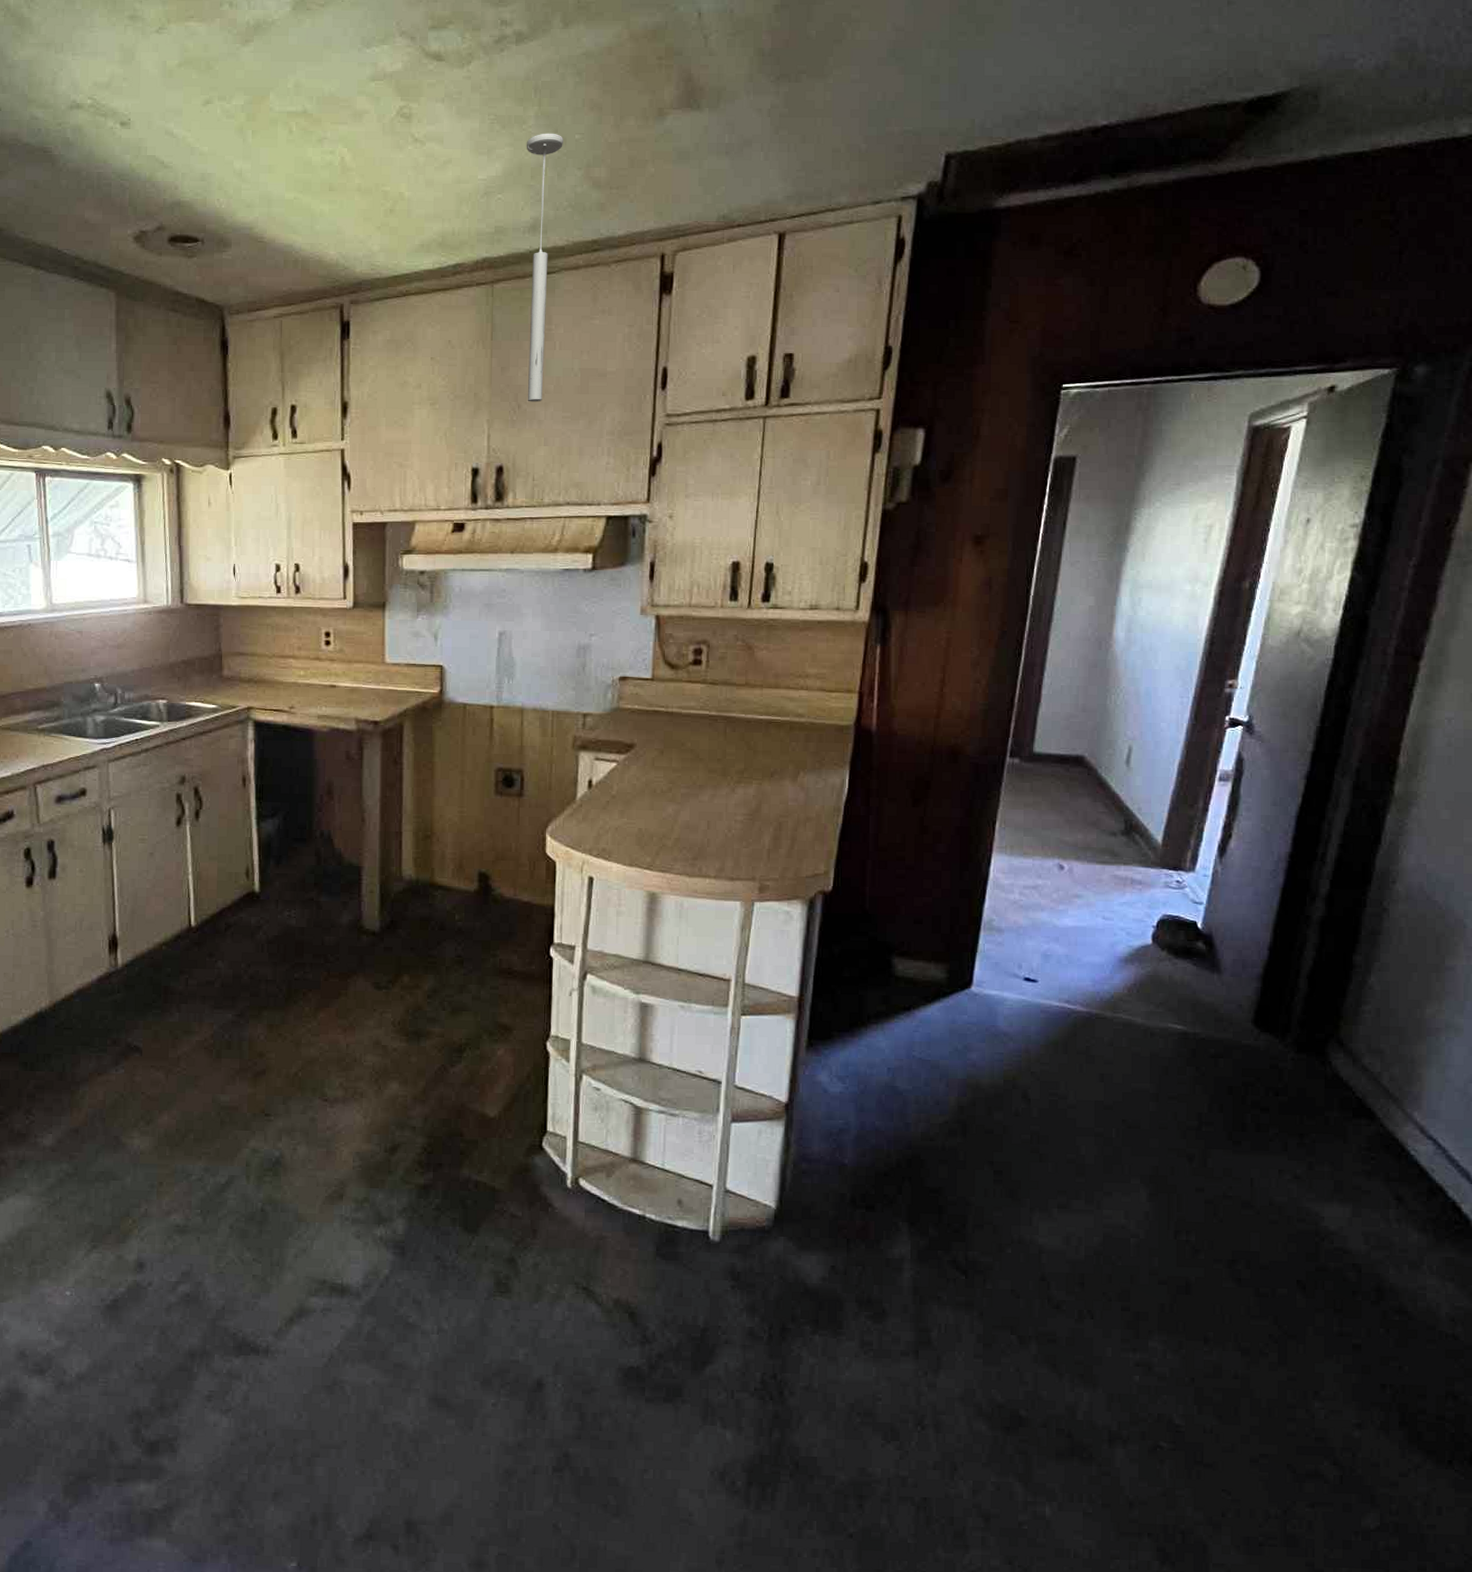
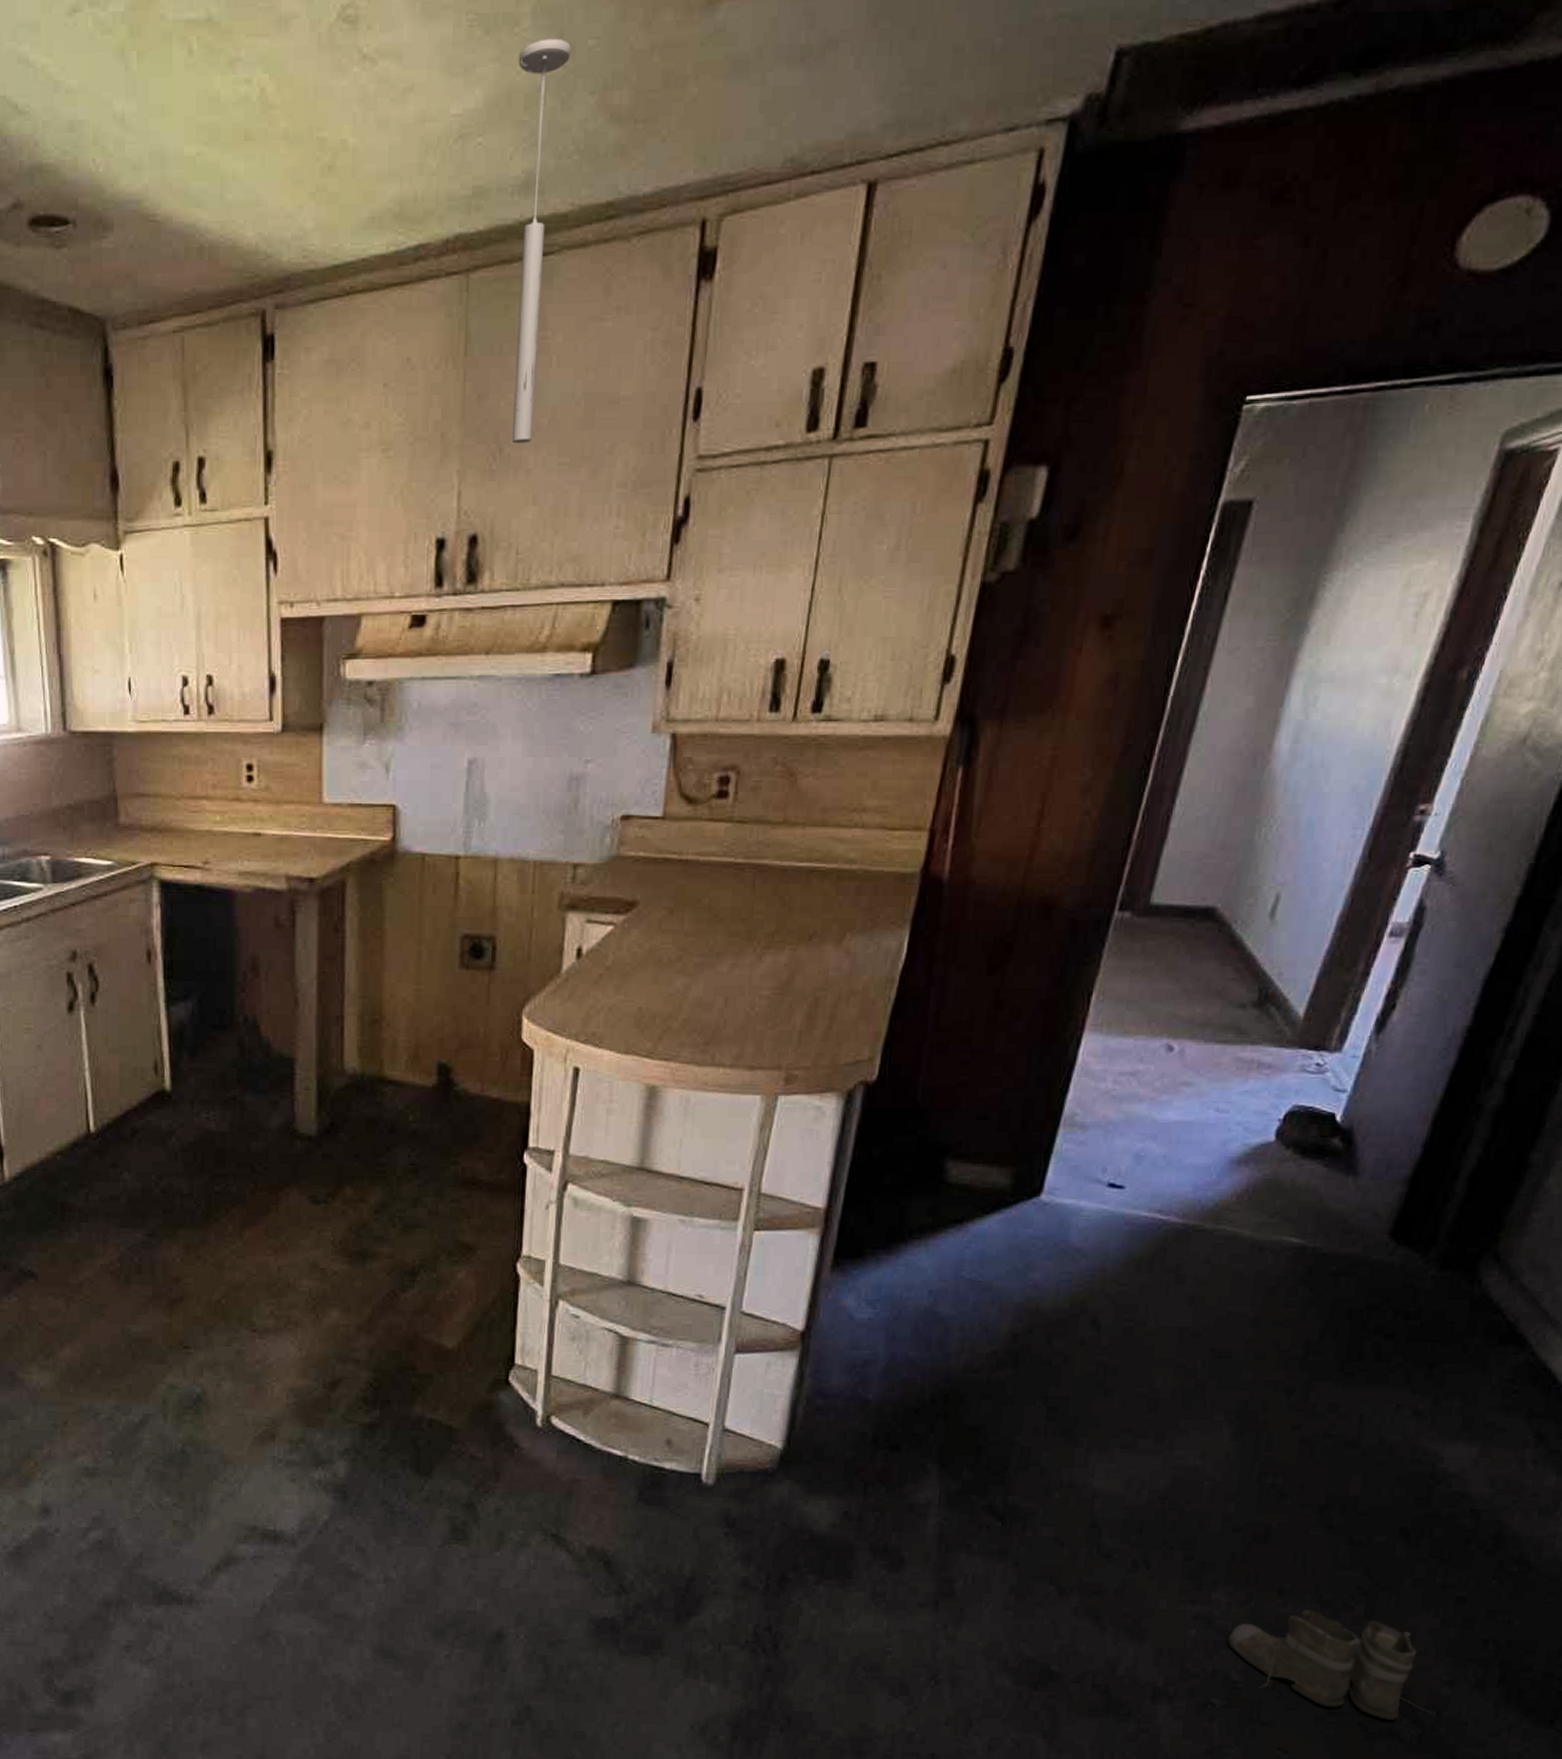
boots: none [1165,1357,1351,1462] -> present [1226,1610,1435,1720]

